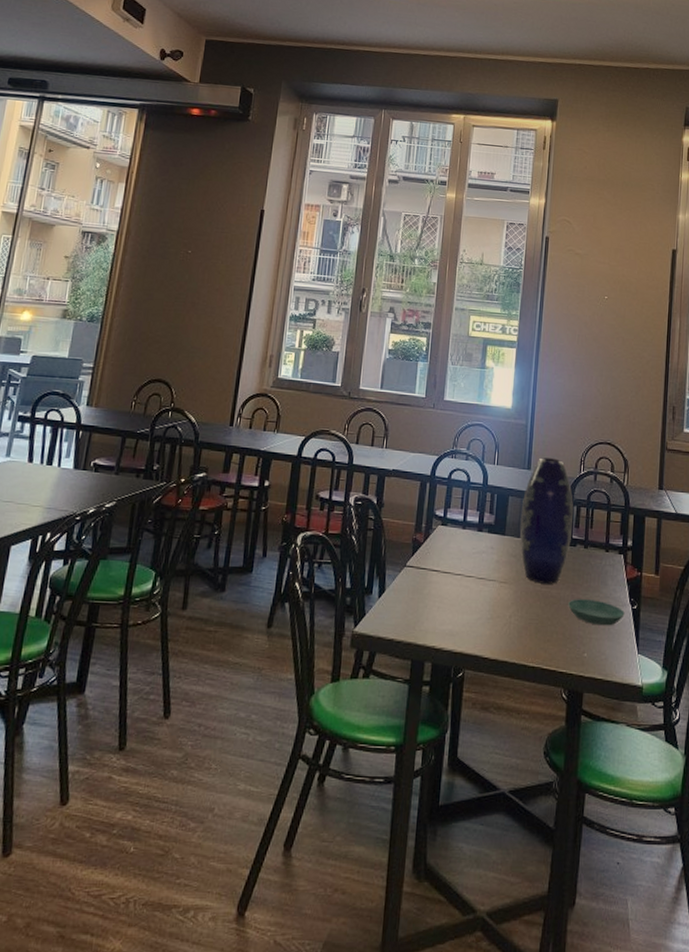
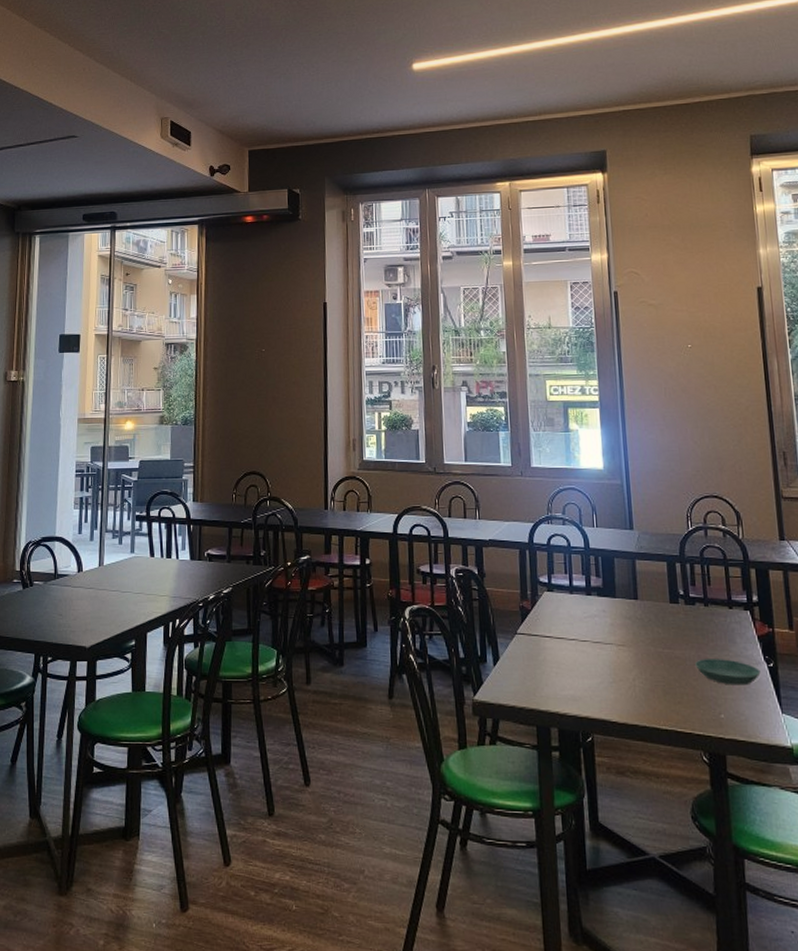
vase: present [519,457,573,584] -> none [629,516,689,645]

